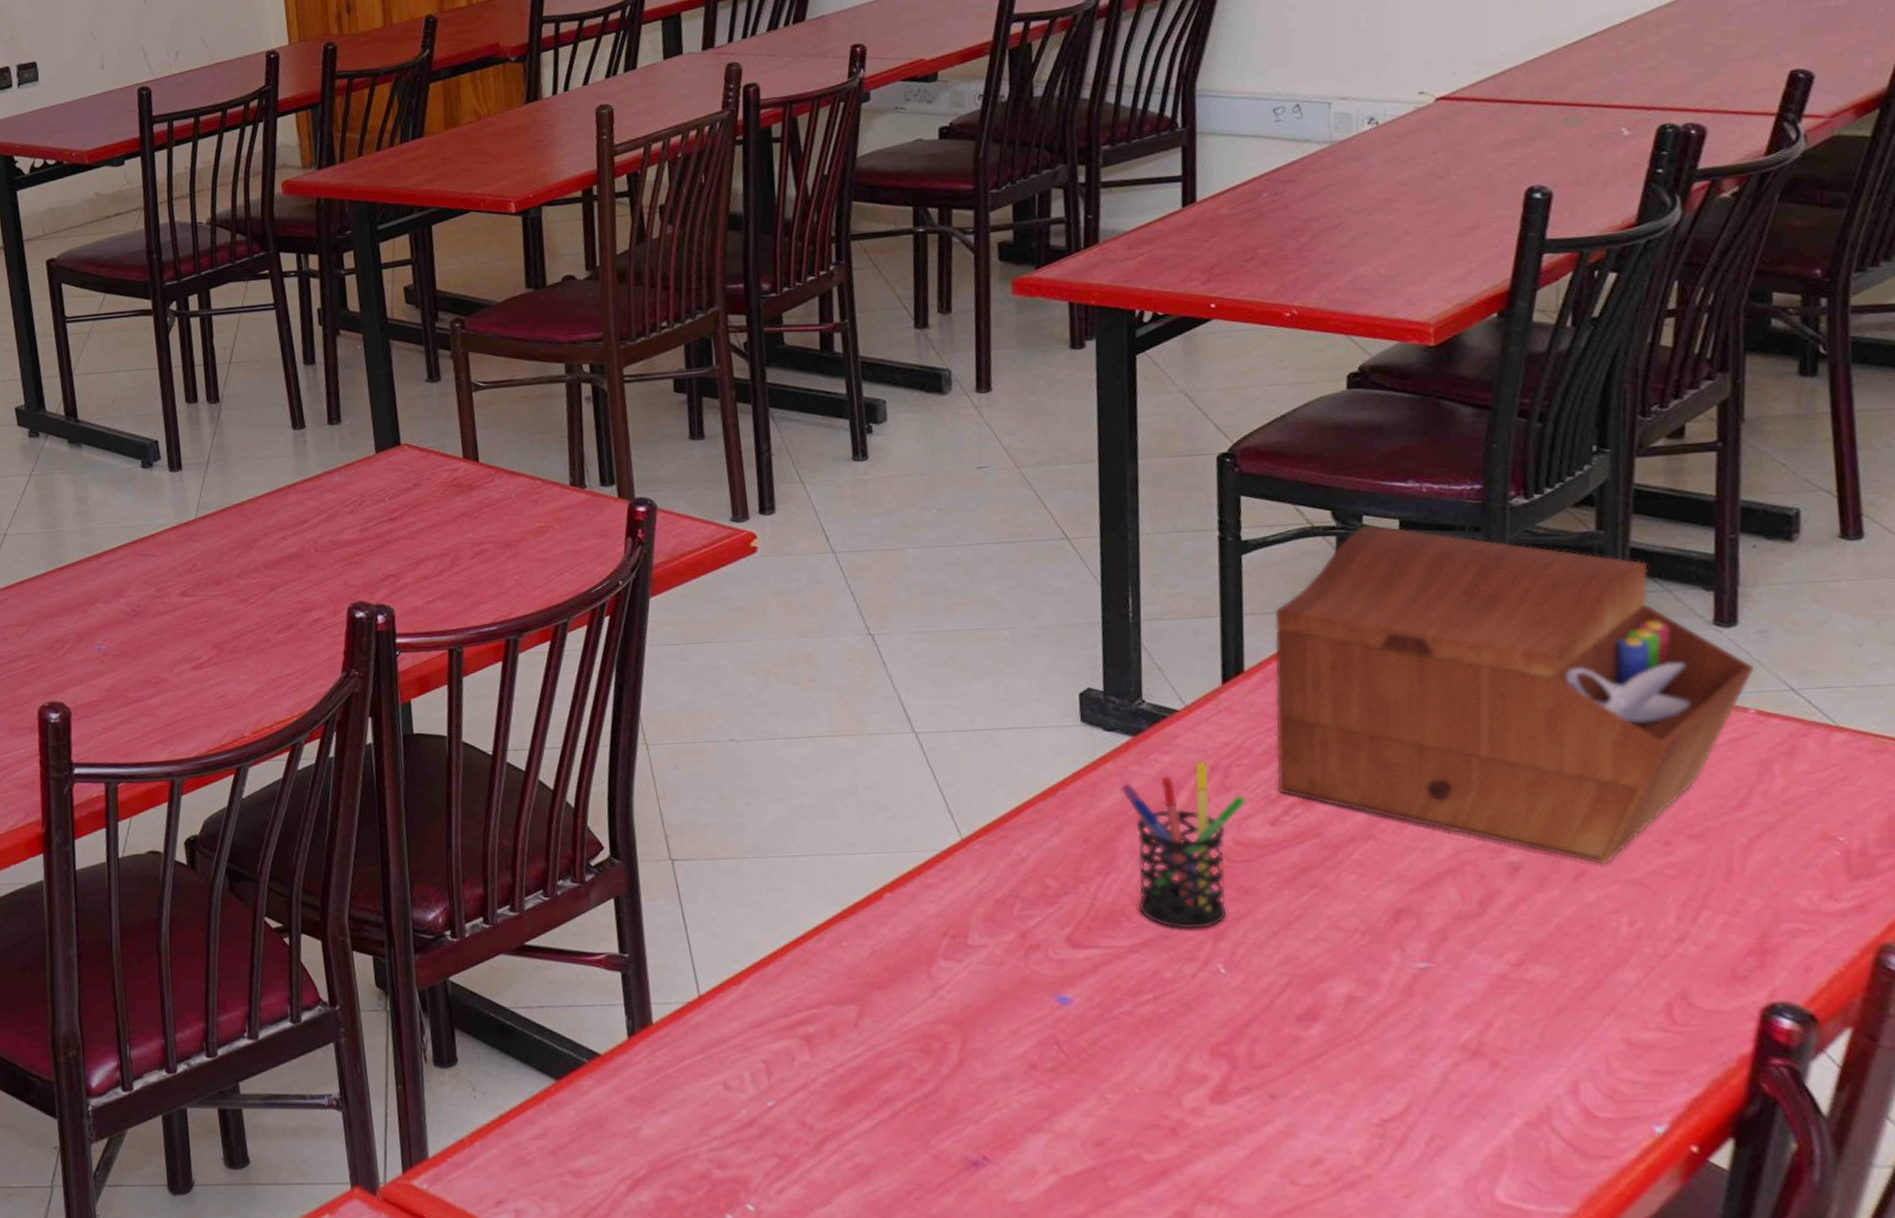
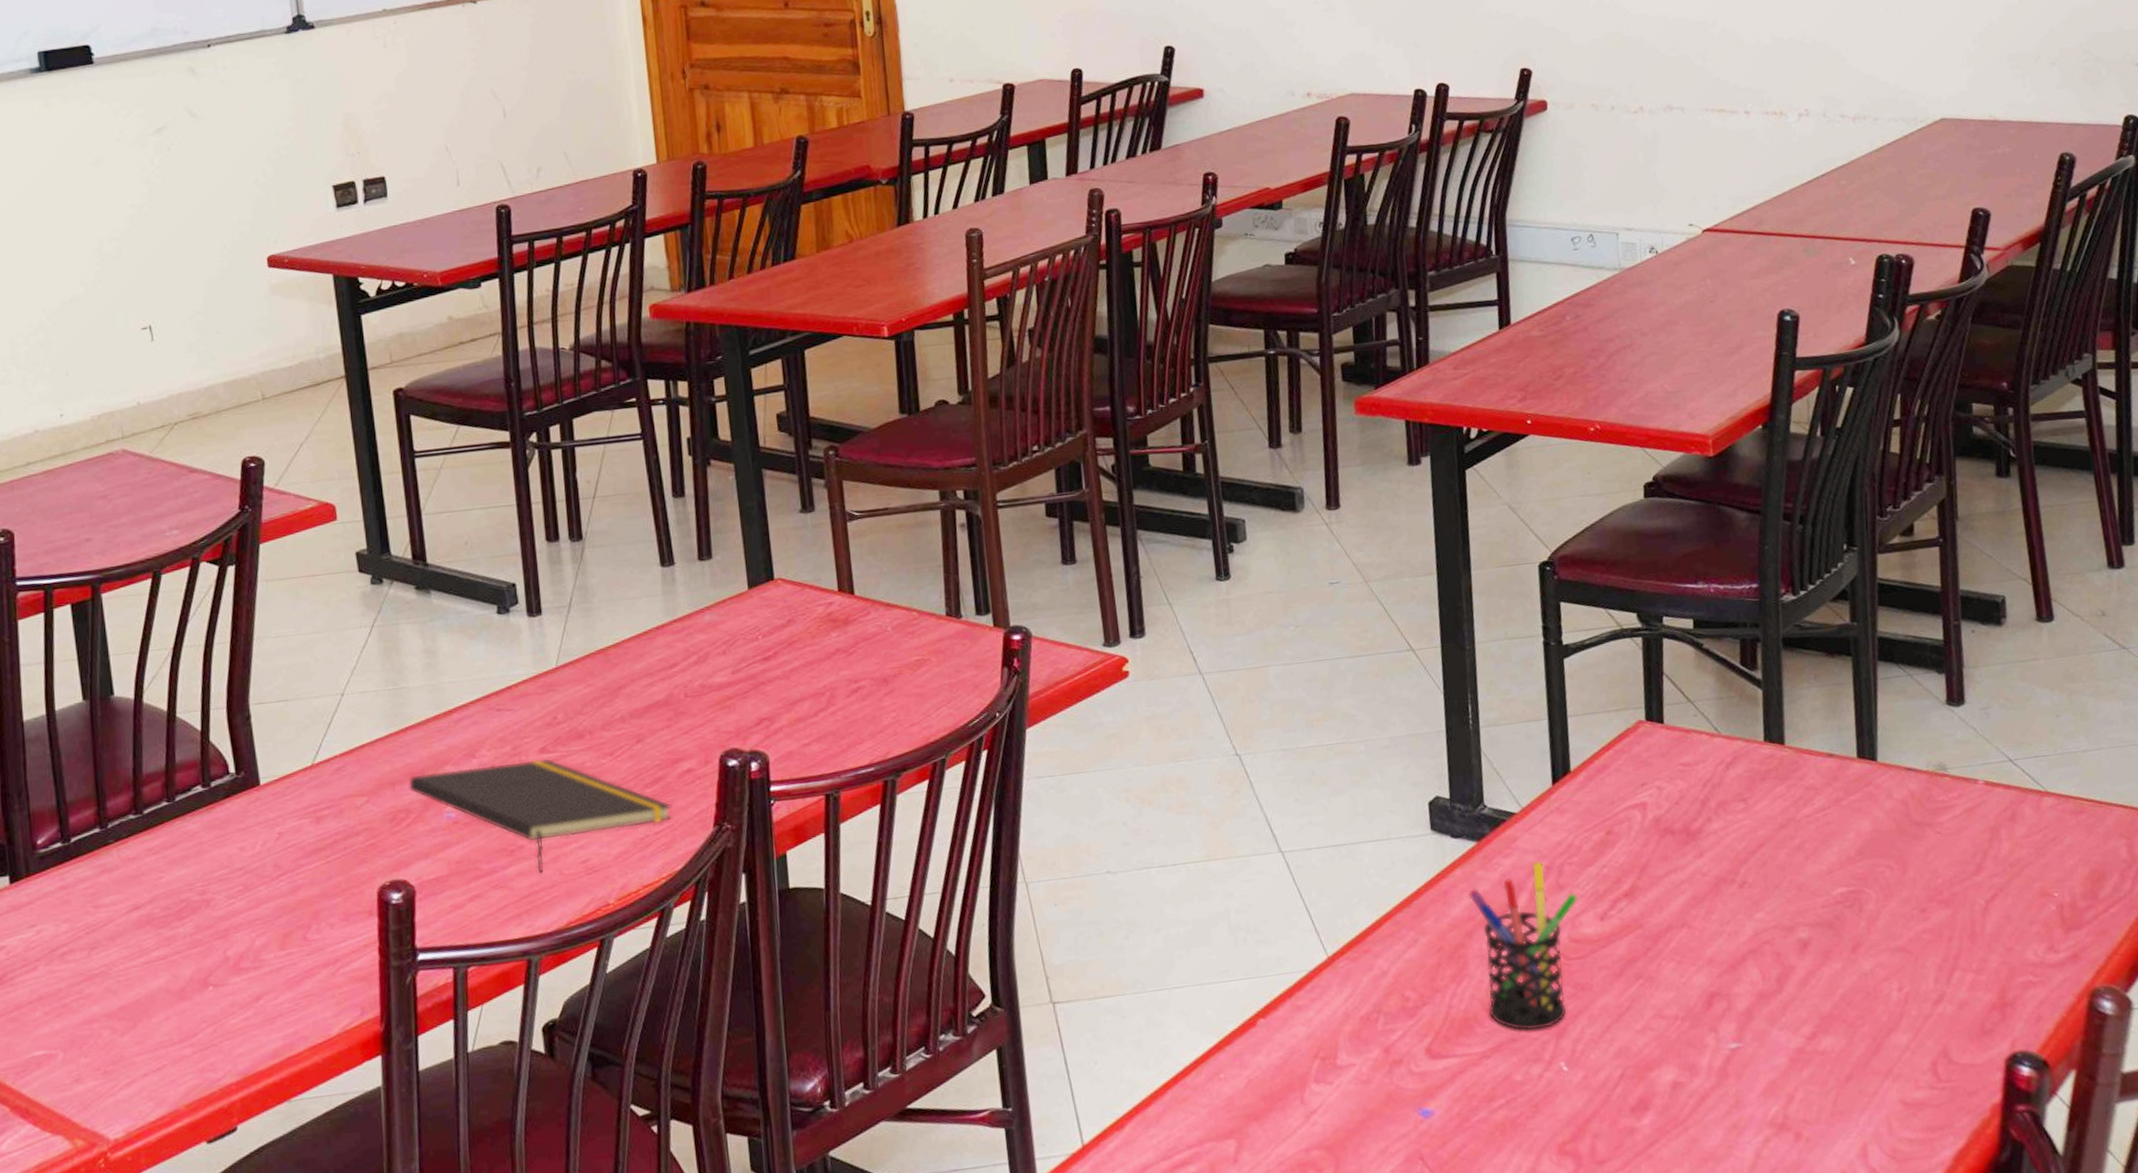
notepad: none [64,601,303,704] -> present [408,758,673,873]
sewing box: present [1274,525,1755,866] -> none [1594,625,1981,936]

